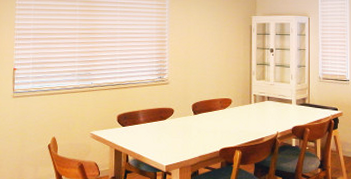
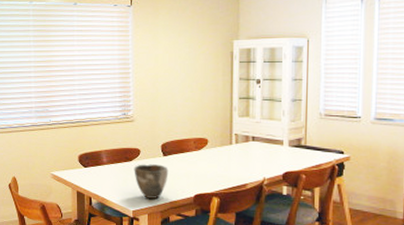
ceramic bowl: none [167,122,198,154] -> present [134,164,169,199]

